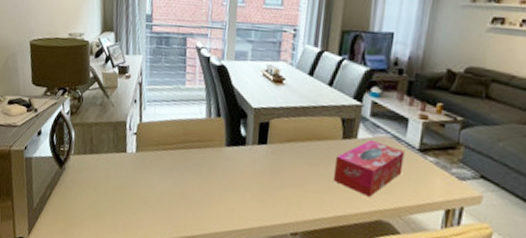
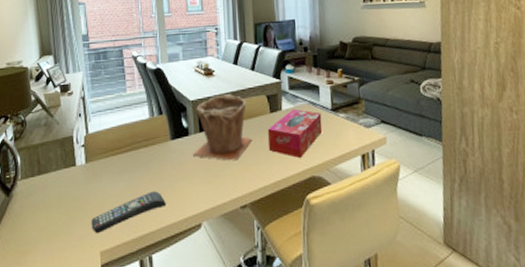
remote control: none [135,195,212,224] -> present [91,191,166,233]
plant pot: none [247,107,317,184] -> present [193,94,253,161]

